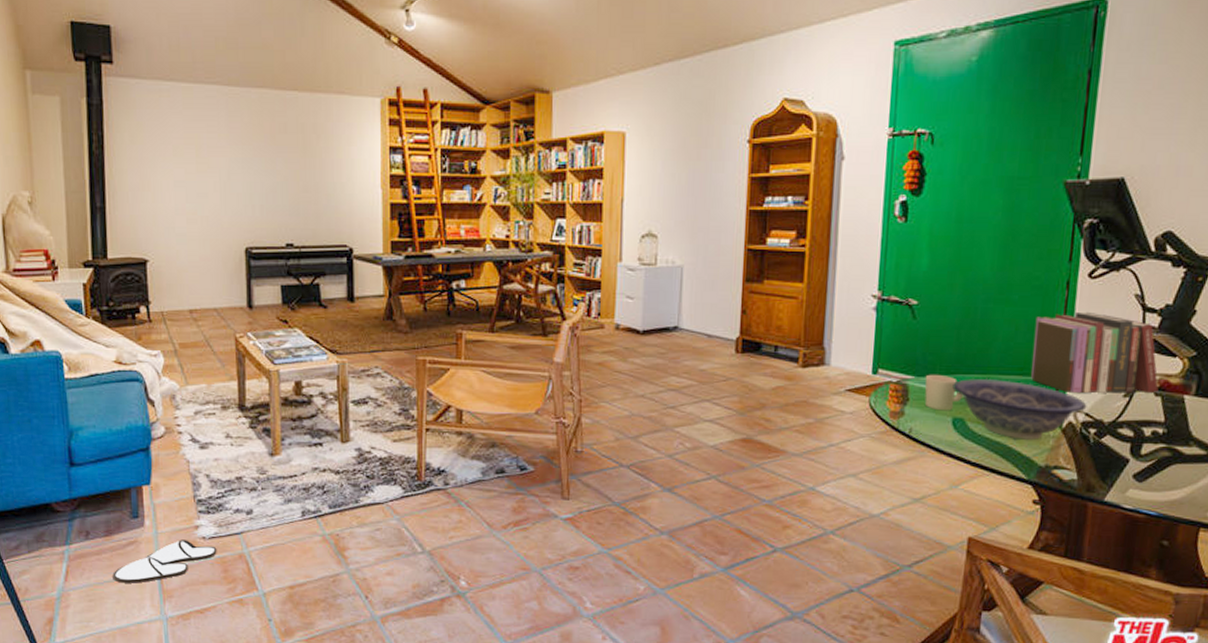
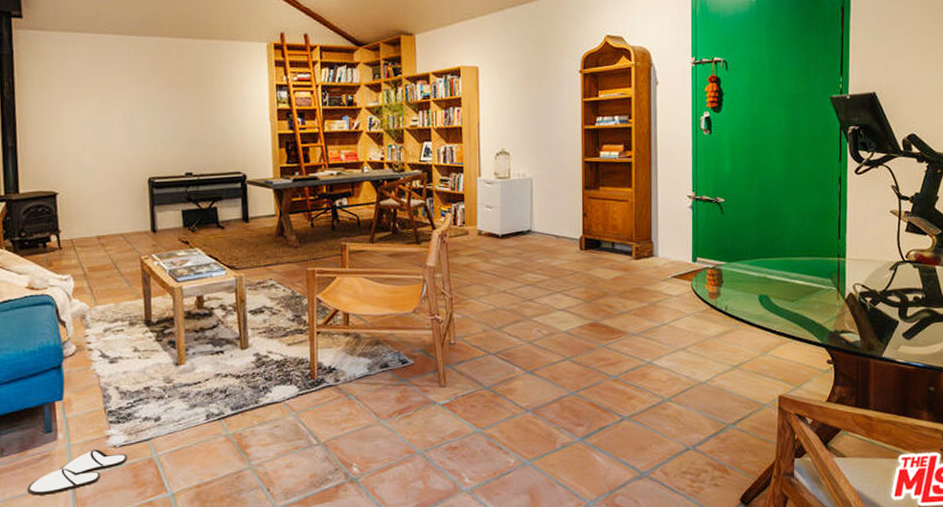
mug: present [924,374,964,411] -> none [735,259,766,290]
decorative bowl: present [952,378,1087,440] -> none [757,260,863,310]
books: present [1031,311,1159,394] -> none [817,201,916,270]

